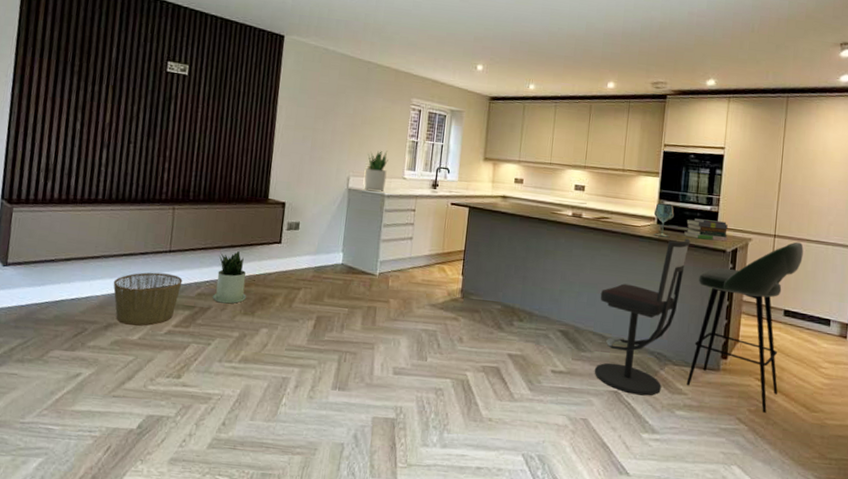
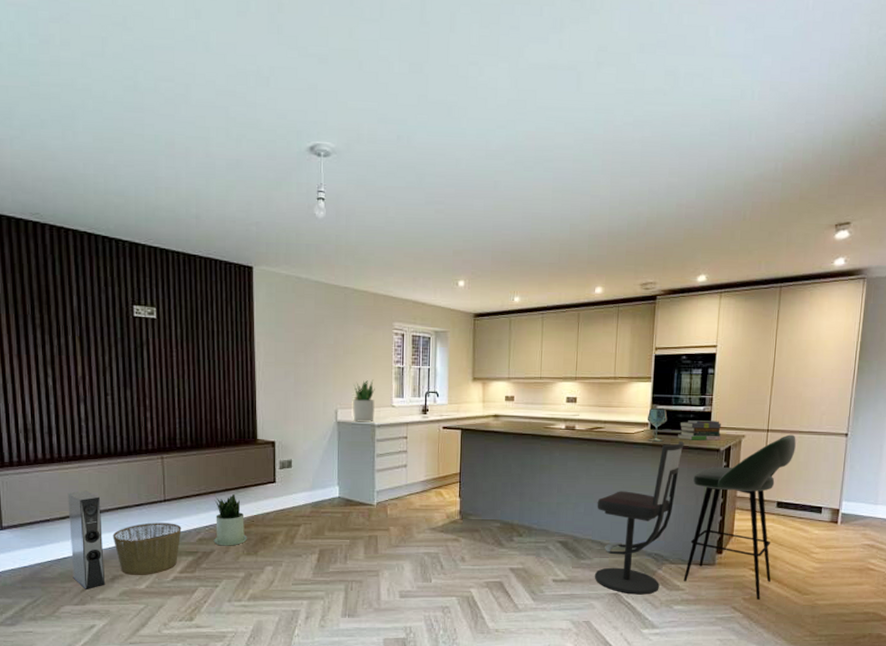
speaker: none [67,234,107,335] -> present [67,490,106,589]

